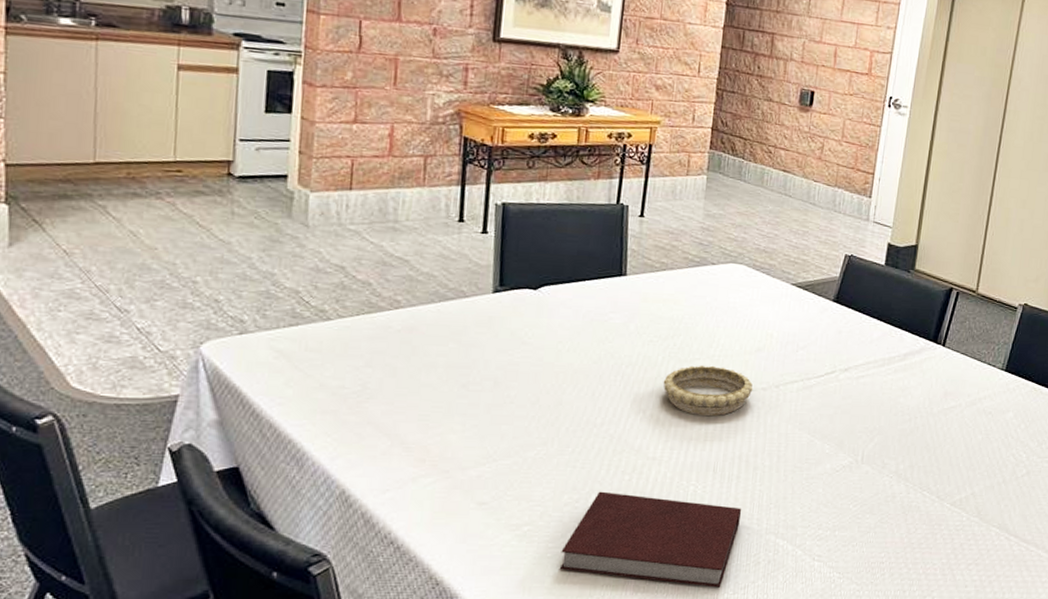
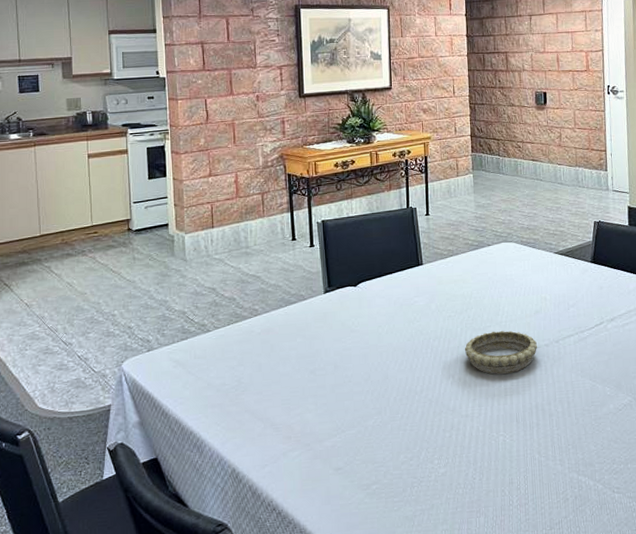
notebook: present [559,491,742,588] -> none [404,448,546,525]

